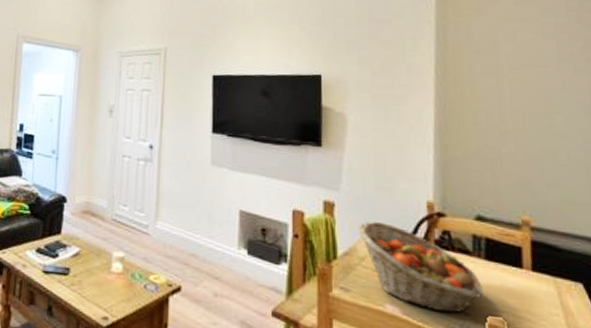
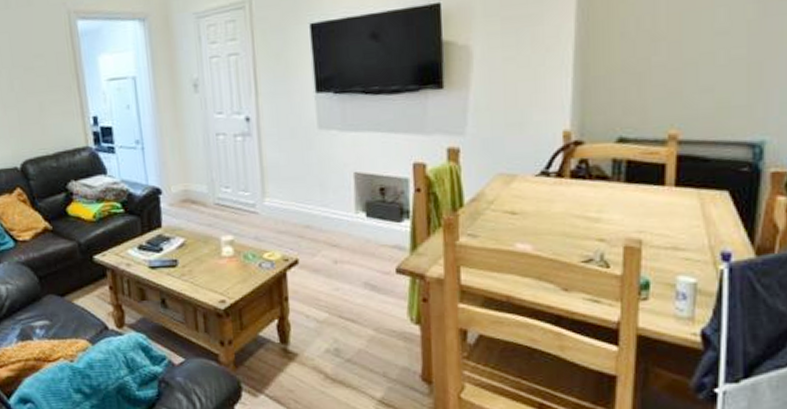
fruit basket: present [359,221,483,314] -> none [487,161,620,242]

